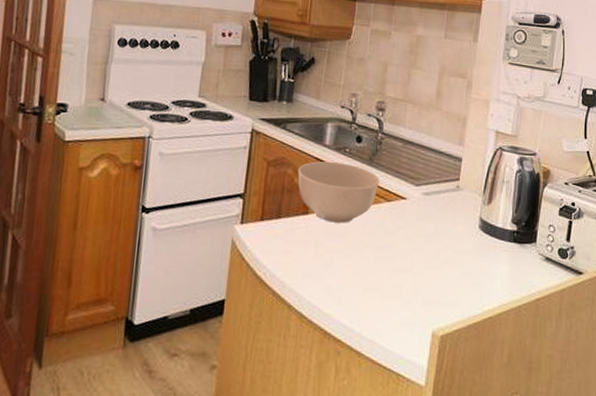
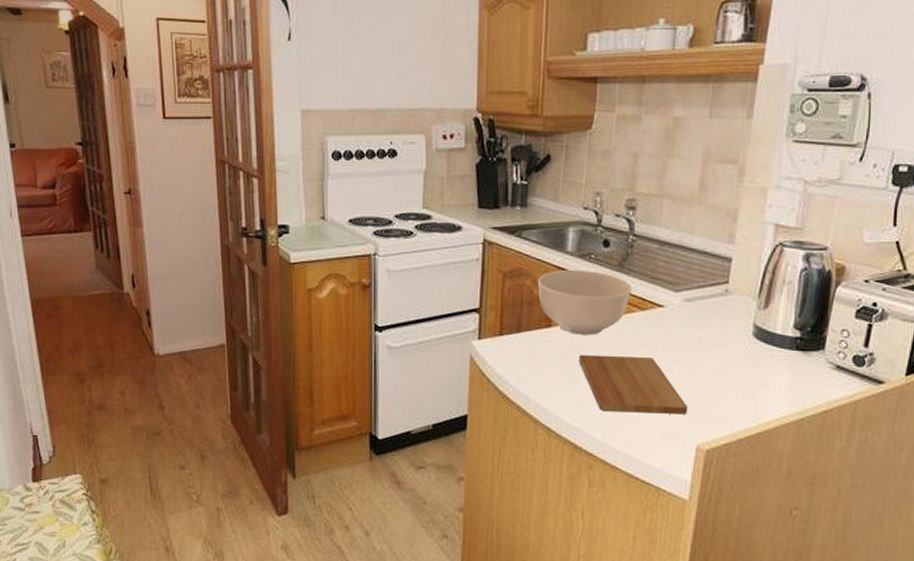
cutting board: none [331,241,426,301] -> present [579,354,688,415]

